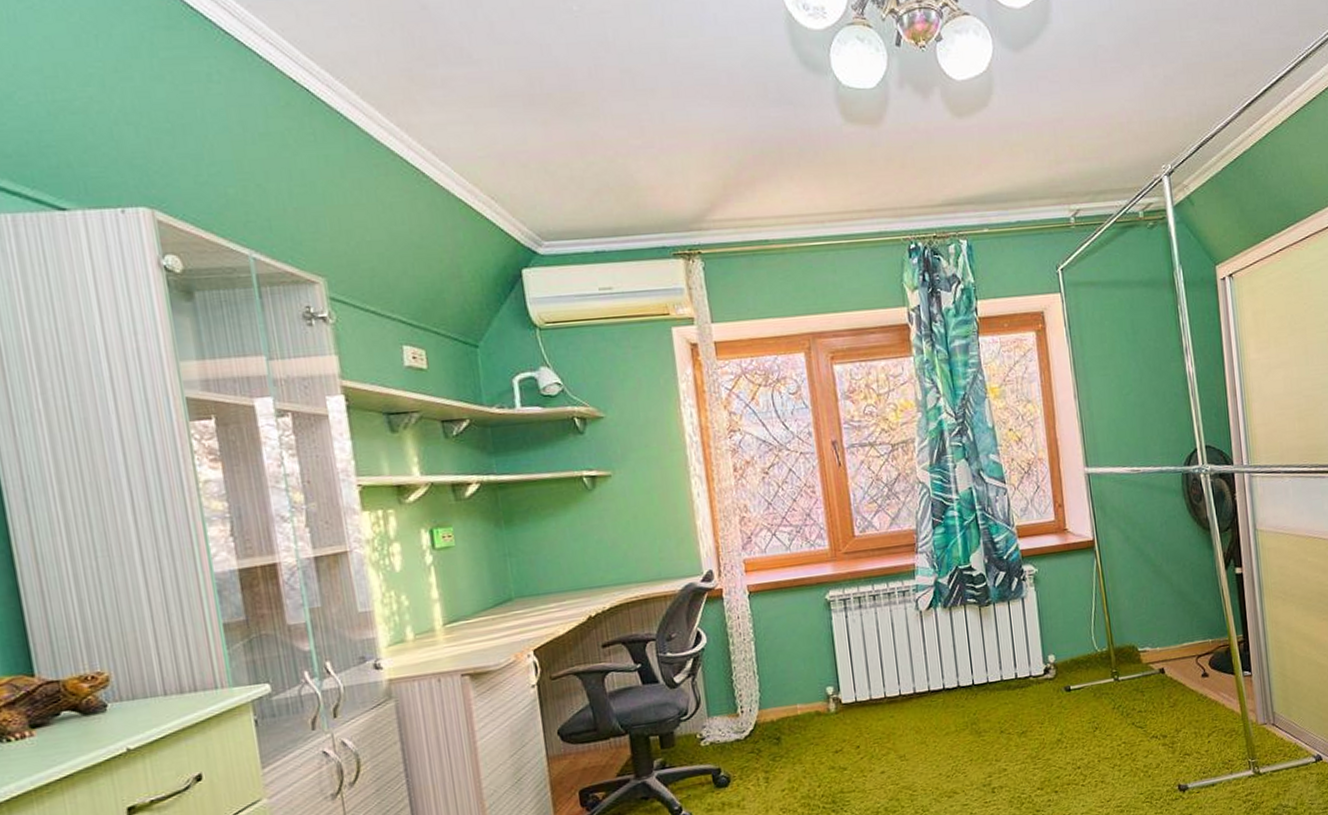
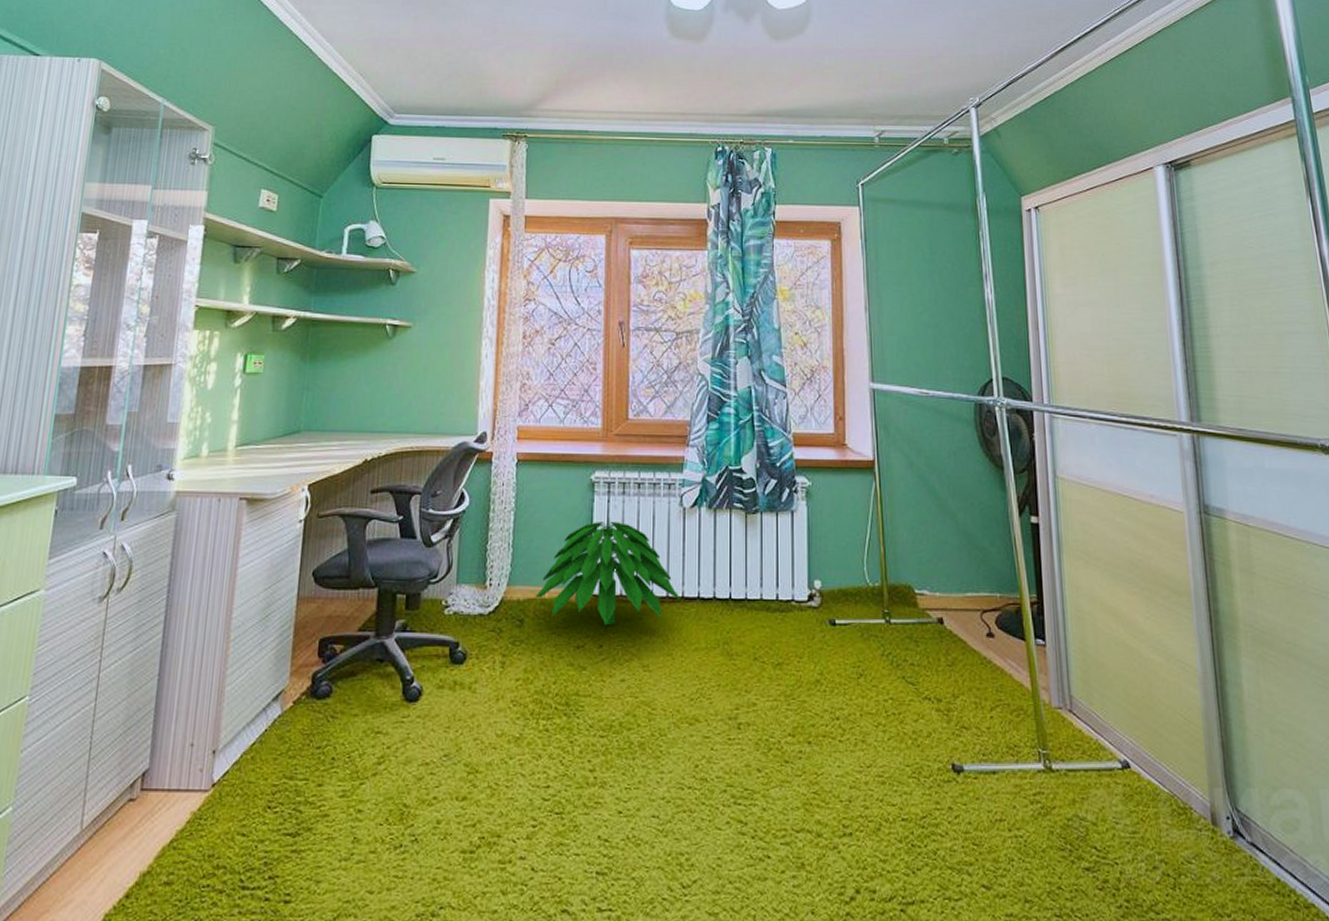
indoor plant: none [788,632,927,730] -> present [535,518,680,626]

